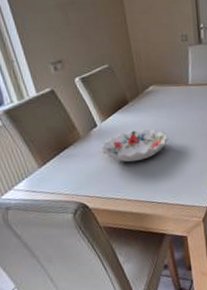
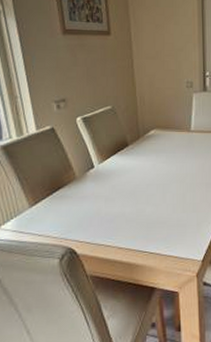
decorative bowl: present [101,128,168,162] -> none [96,173,166,208]

